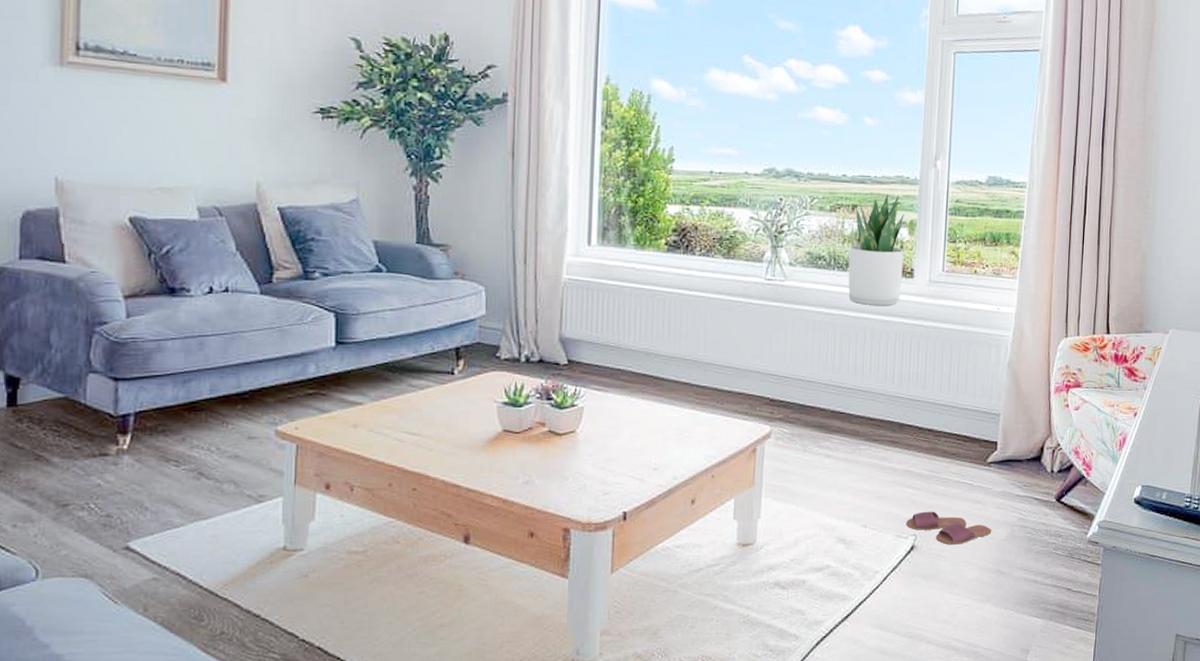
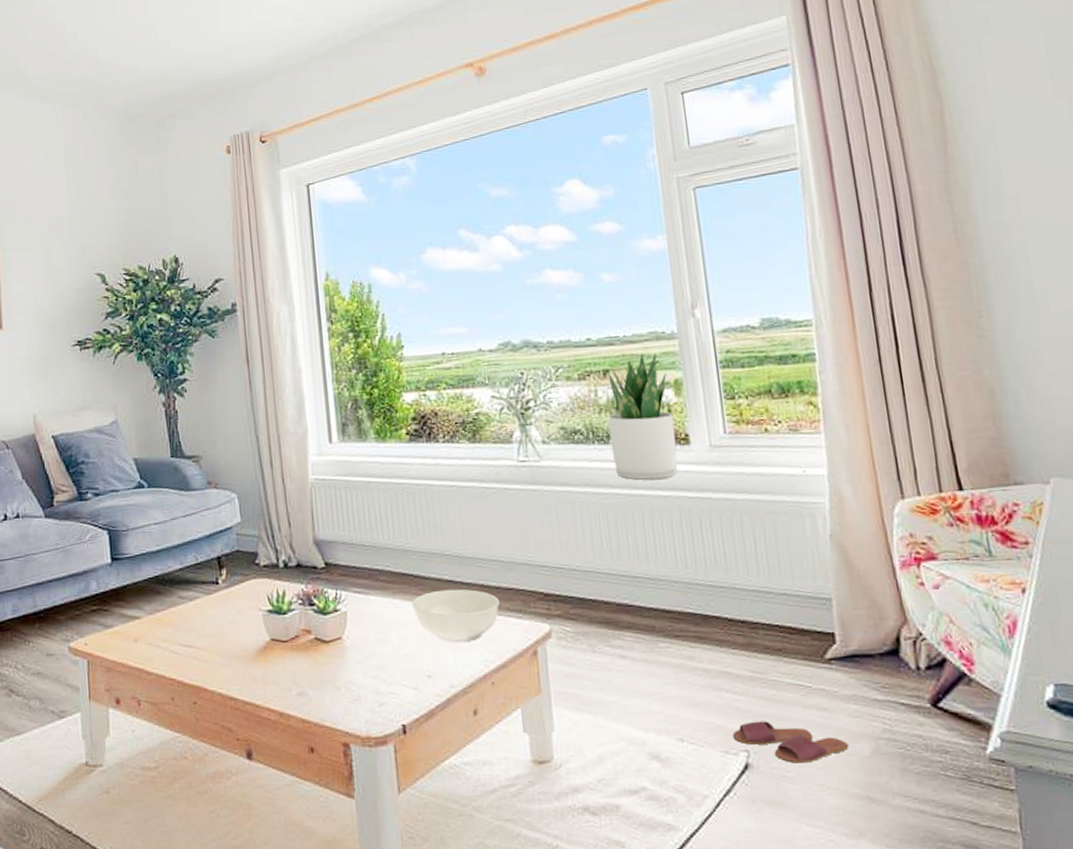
bowl: none [648,391,730,439] -> present [412,589,500,642]

